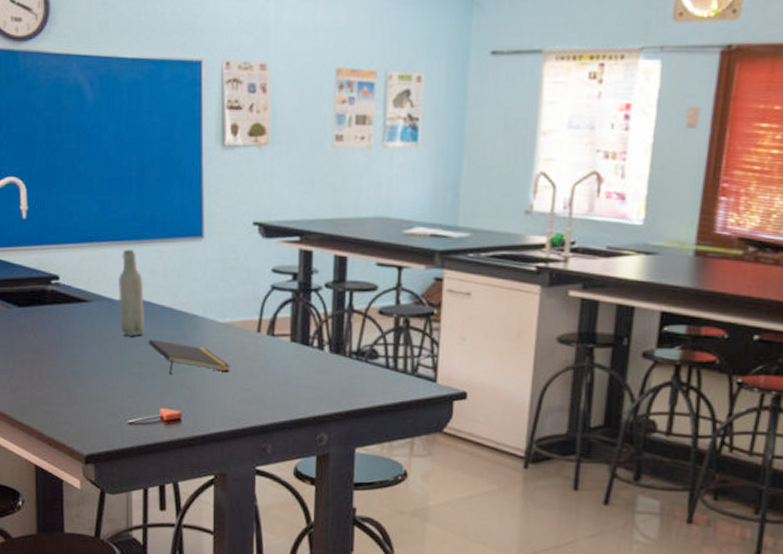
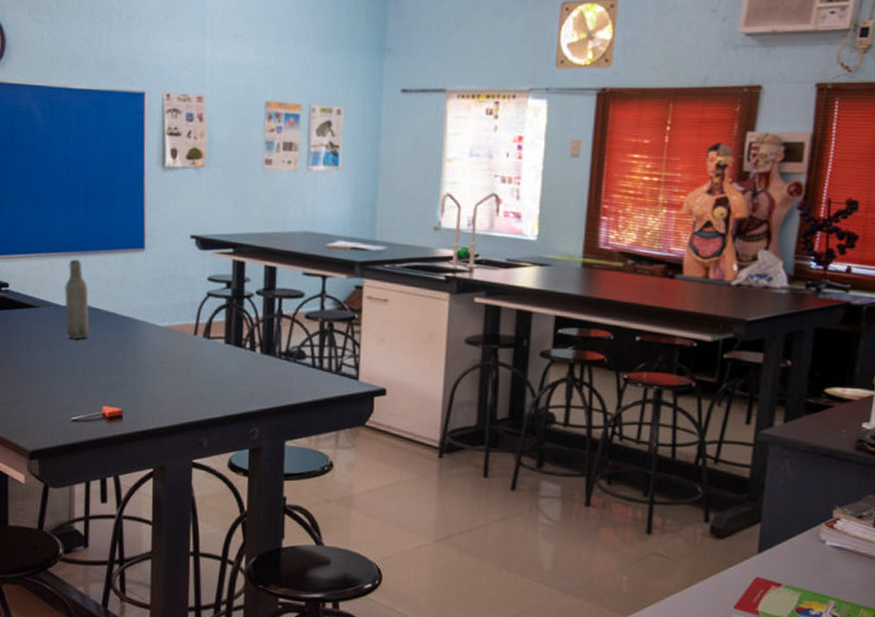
notepad: present [148,339,231,374] -> none [92,342,169,374]

